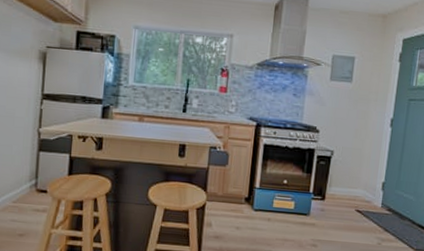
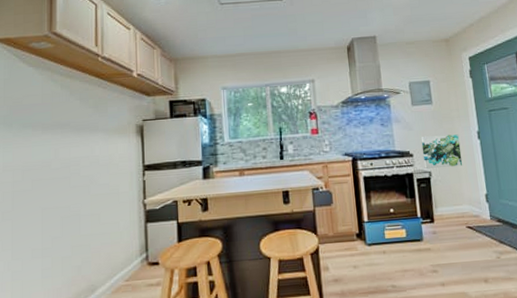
wall art: none [328,114,372,151] -> present [420,134,463,169]

